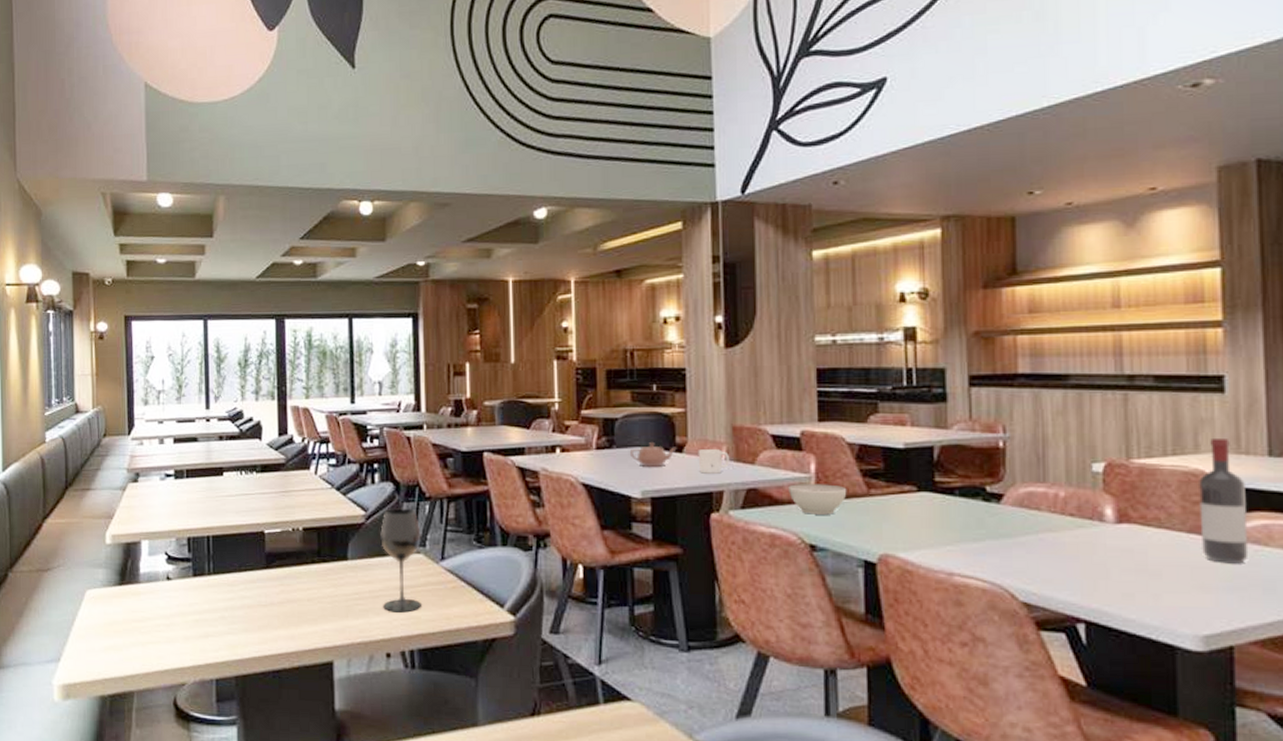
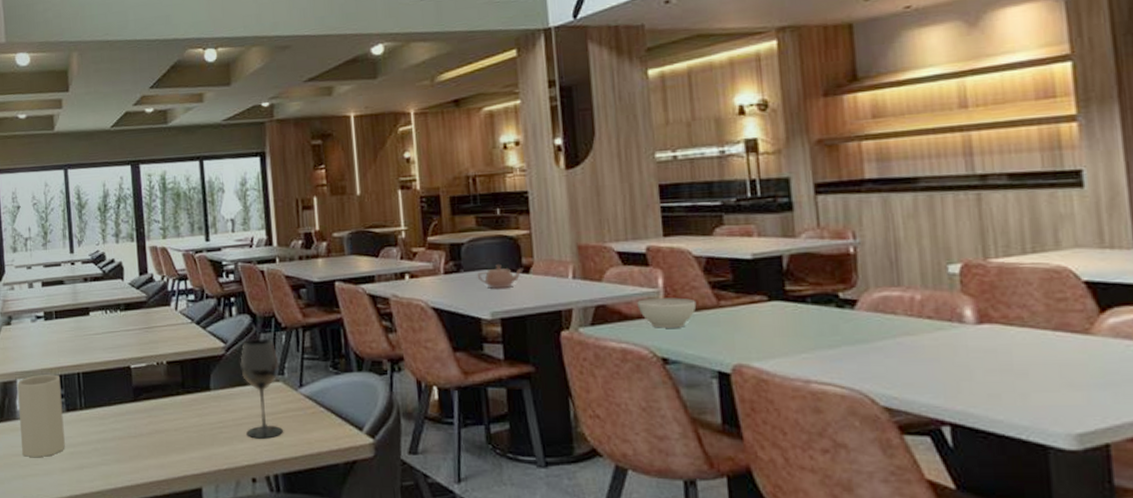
cup: none [141,536,190,625] -> present [17,374,65,458]
mug: present [698,449,729,474] -> none [544,268,576,293]
wine bottle: present [1199,439,1249,564] -> none [1062,233,1120,360]

